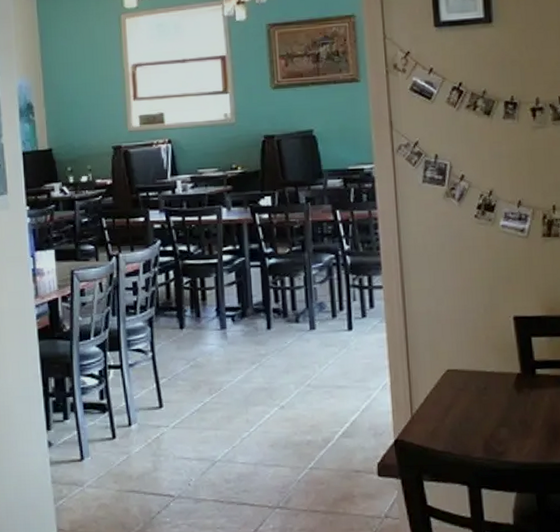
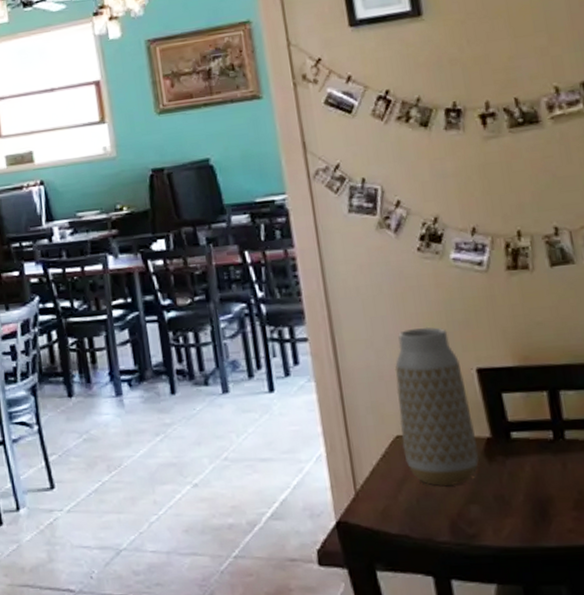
vase: none [450,280,510,412] -> present [394,327,479,486]

